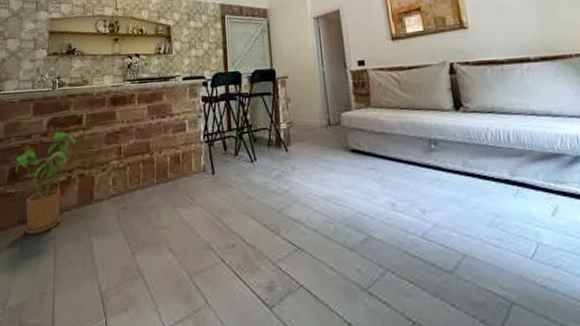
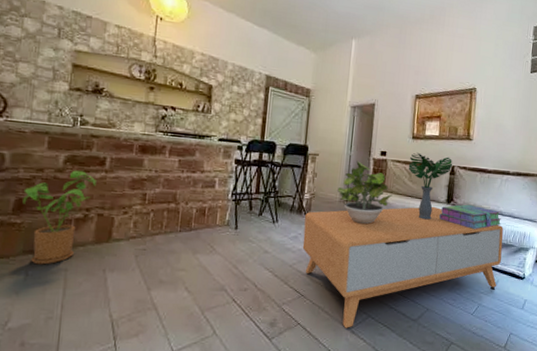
coffee table: none [285,53,557,289] -> present [302,152,503,328]
potted plant: none [316,76,383,151] -> present [337,161,392,225]
stack of books: none [449,107,539,139] -> present [439,204,502,229]

